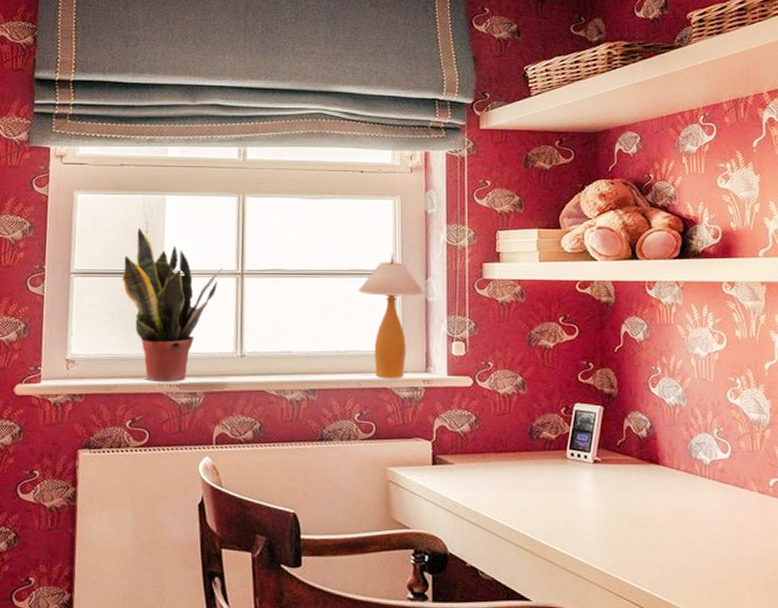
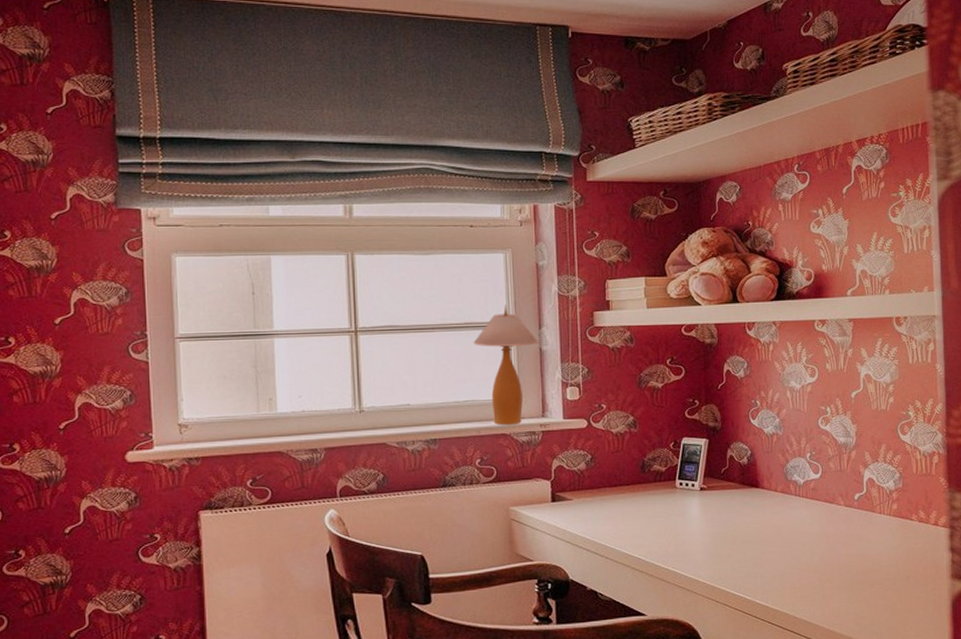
potted plant: present [122,228,223,383] -> none [231,290,336,442]

